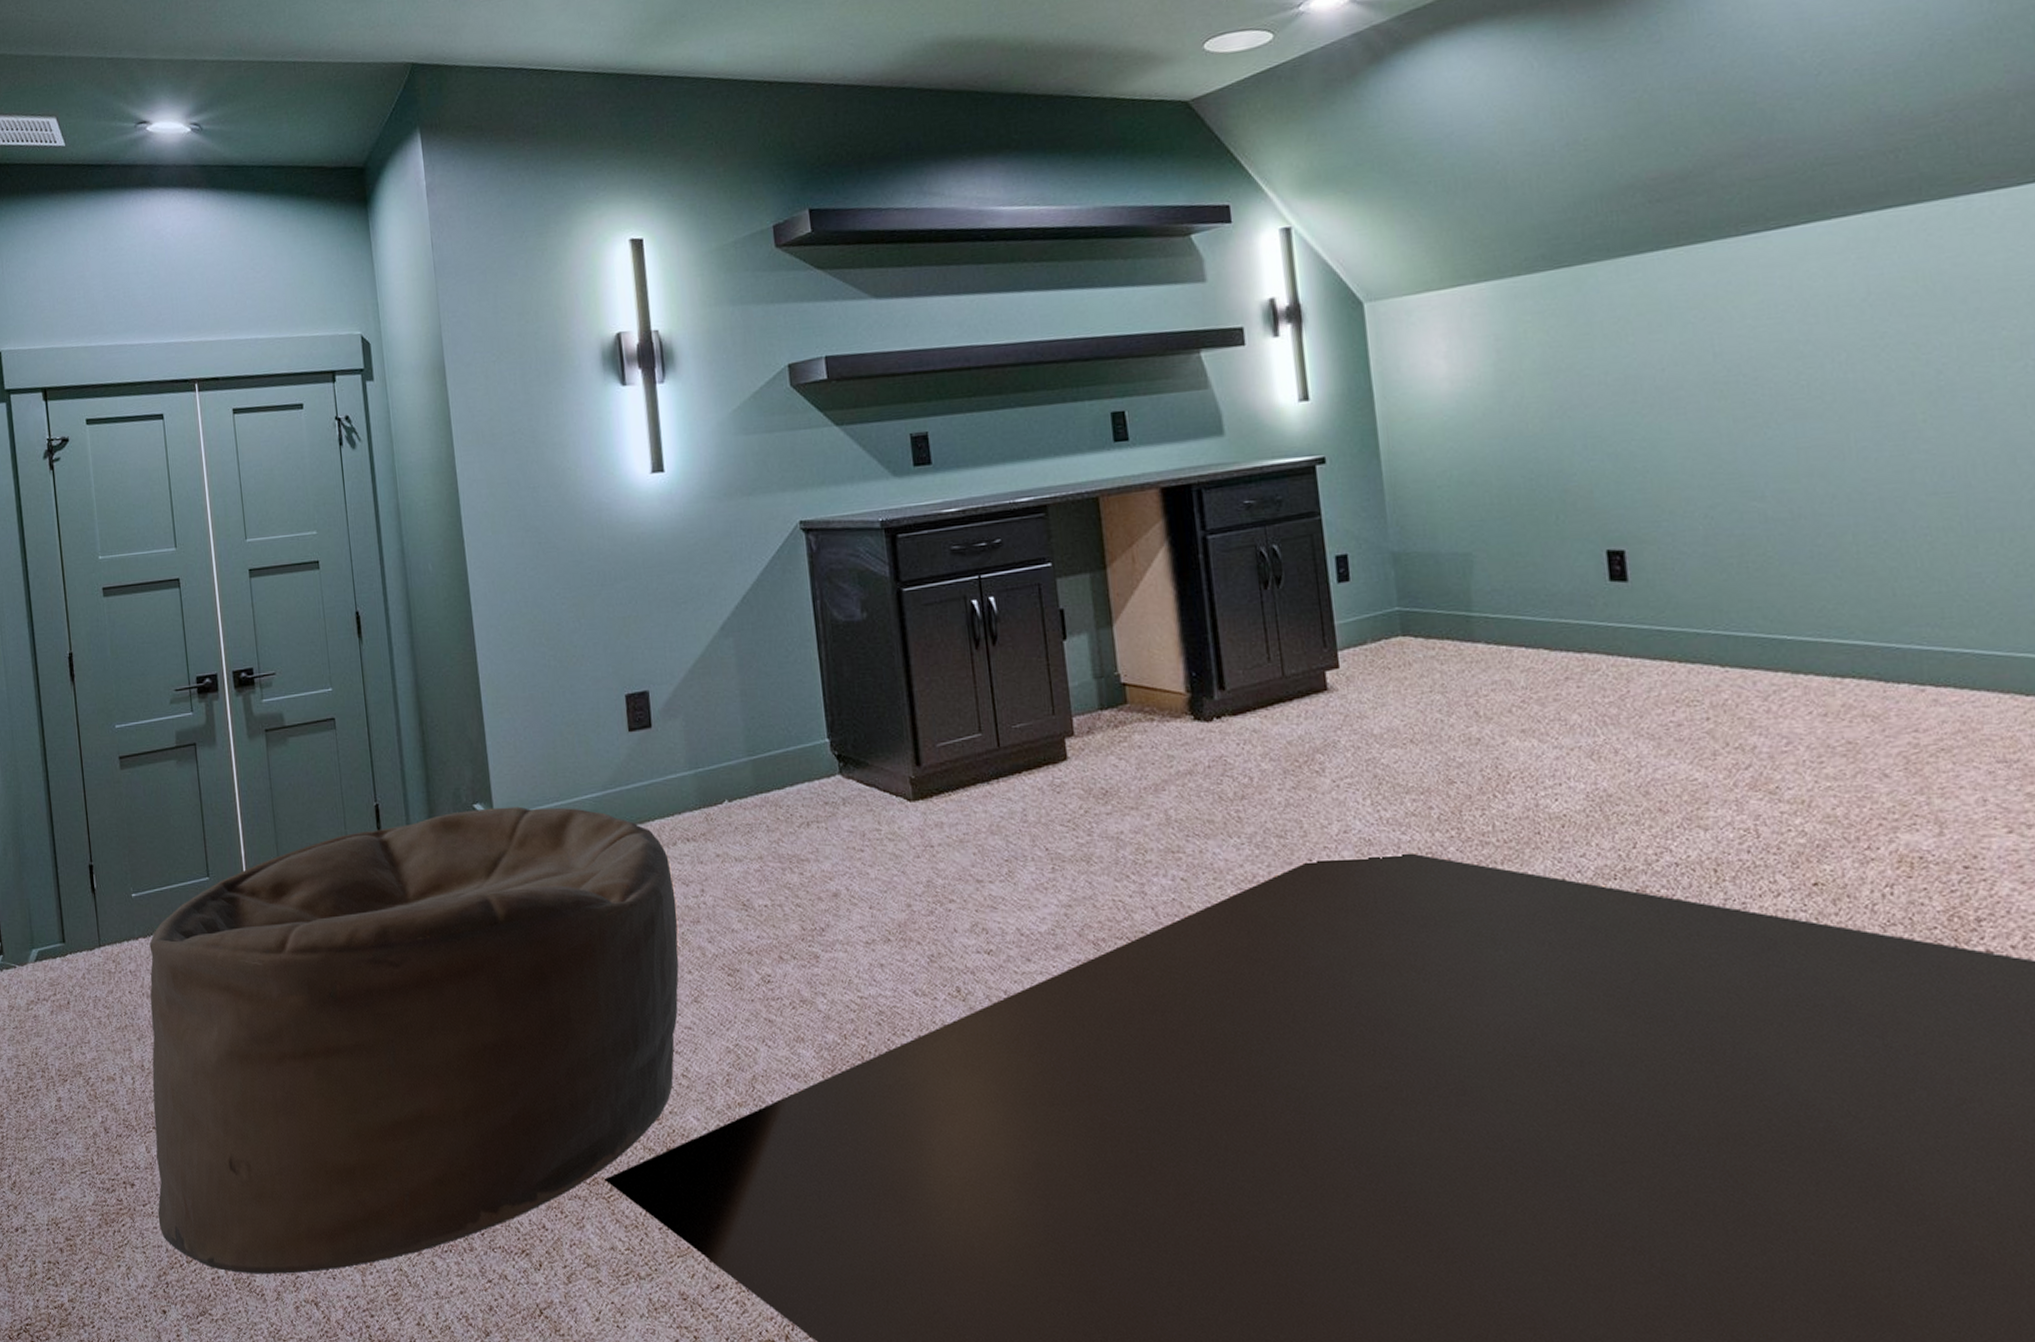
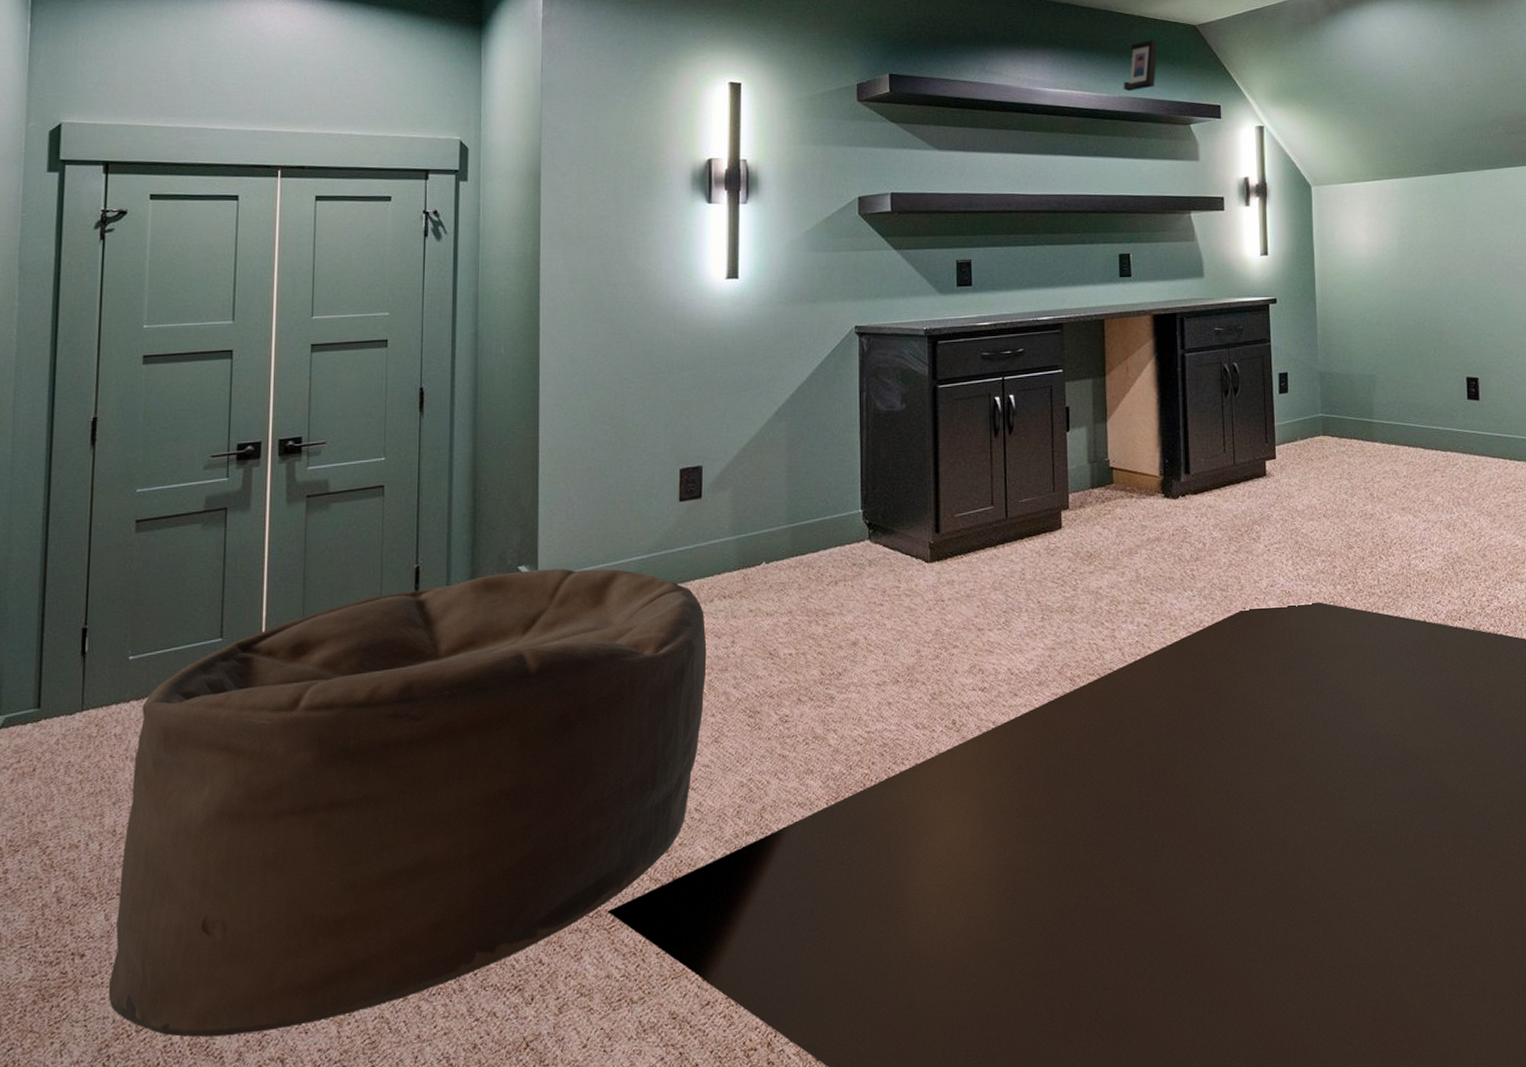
picture frame: none [1098,127,1140,200] -> present [1123,40,1158,92]

